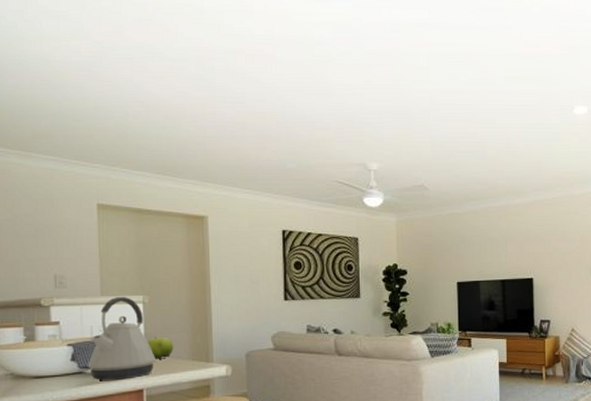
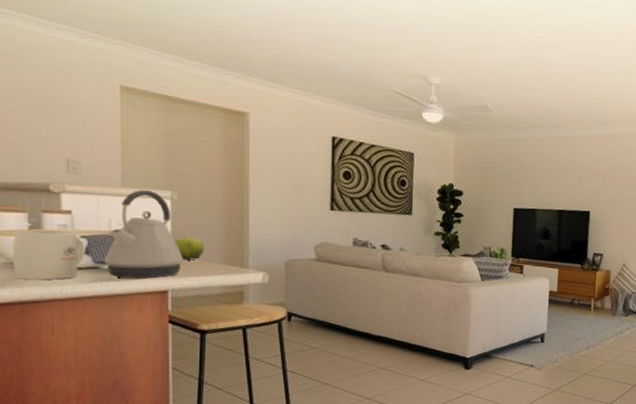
mug: none [11,341,72,389] -> present [13,229,85,280]

